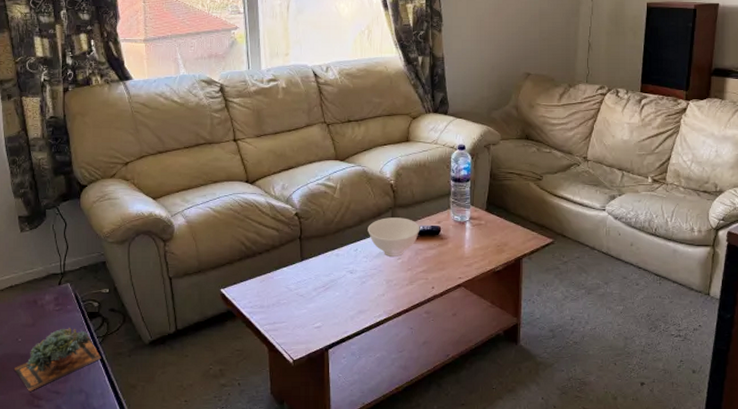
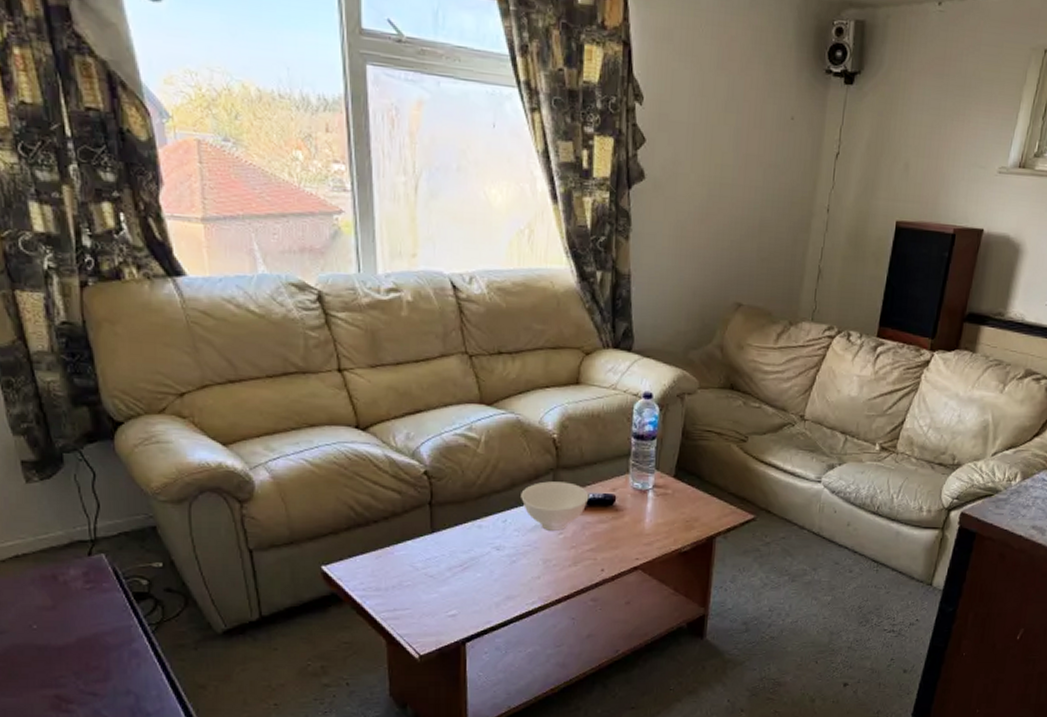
succulent plant: present [13,328,101,391] -> none [28,612,155,693]

